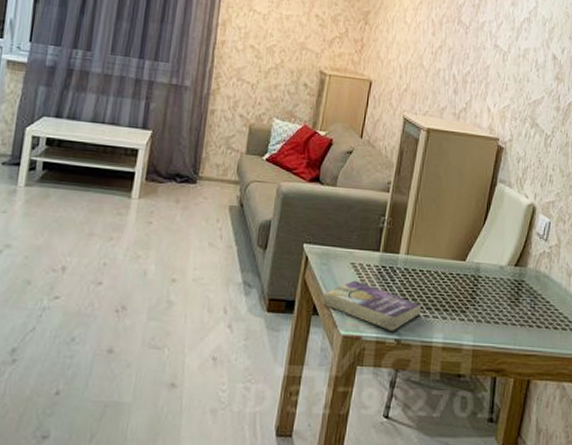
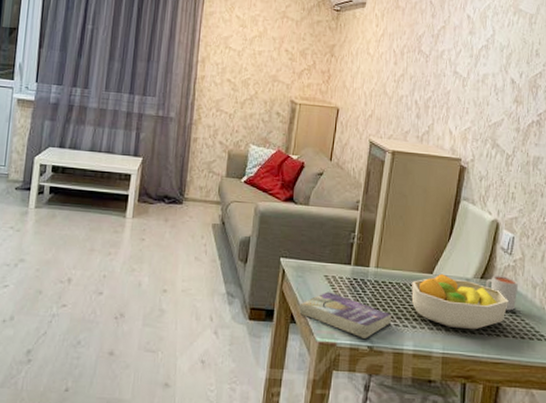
fruit bowl: none [442,261,543,321] -> present [411,273,508,330]
mug: none [519,263,553,300] -> present [485,276,518,311]

